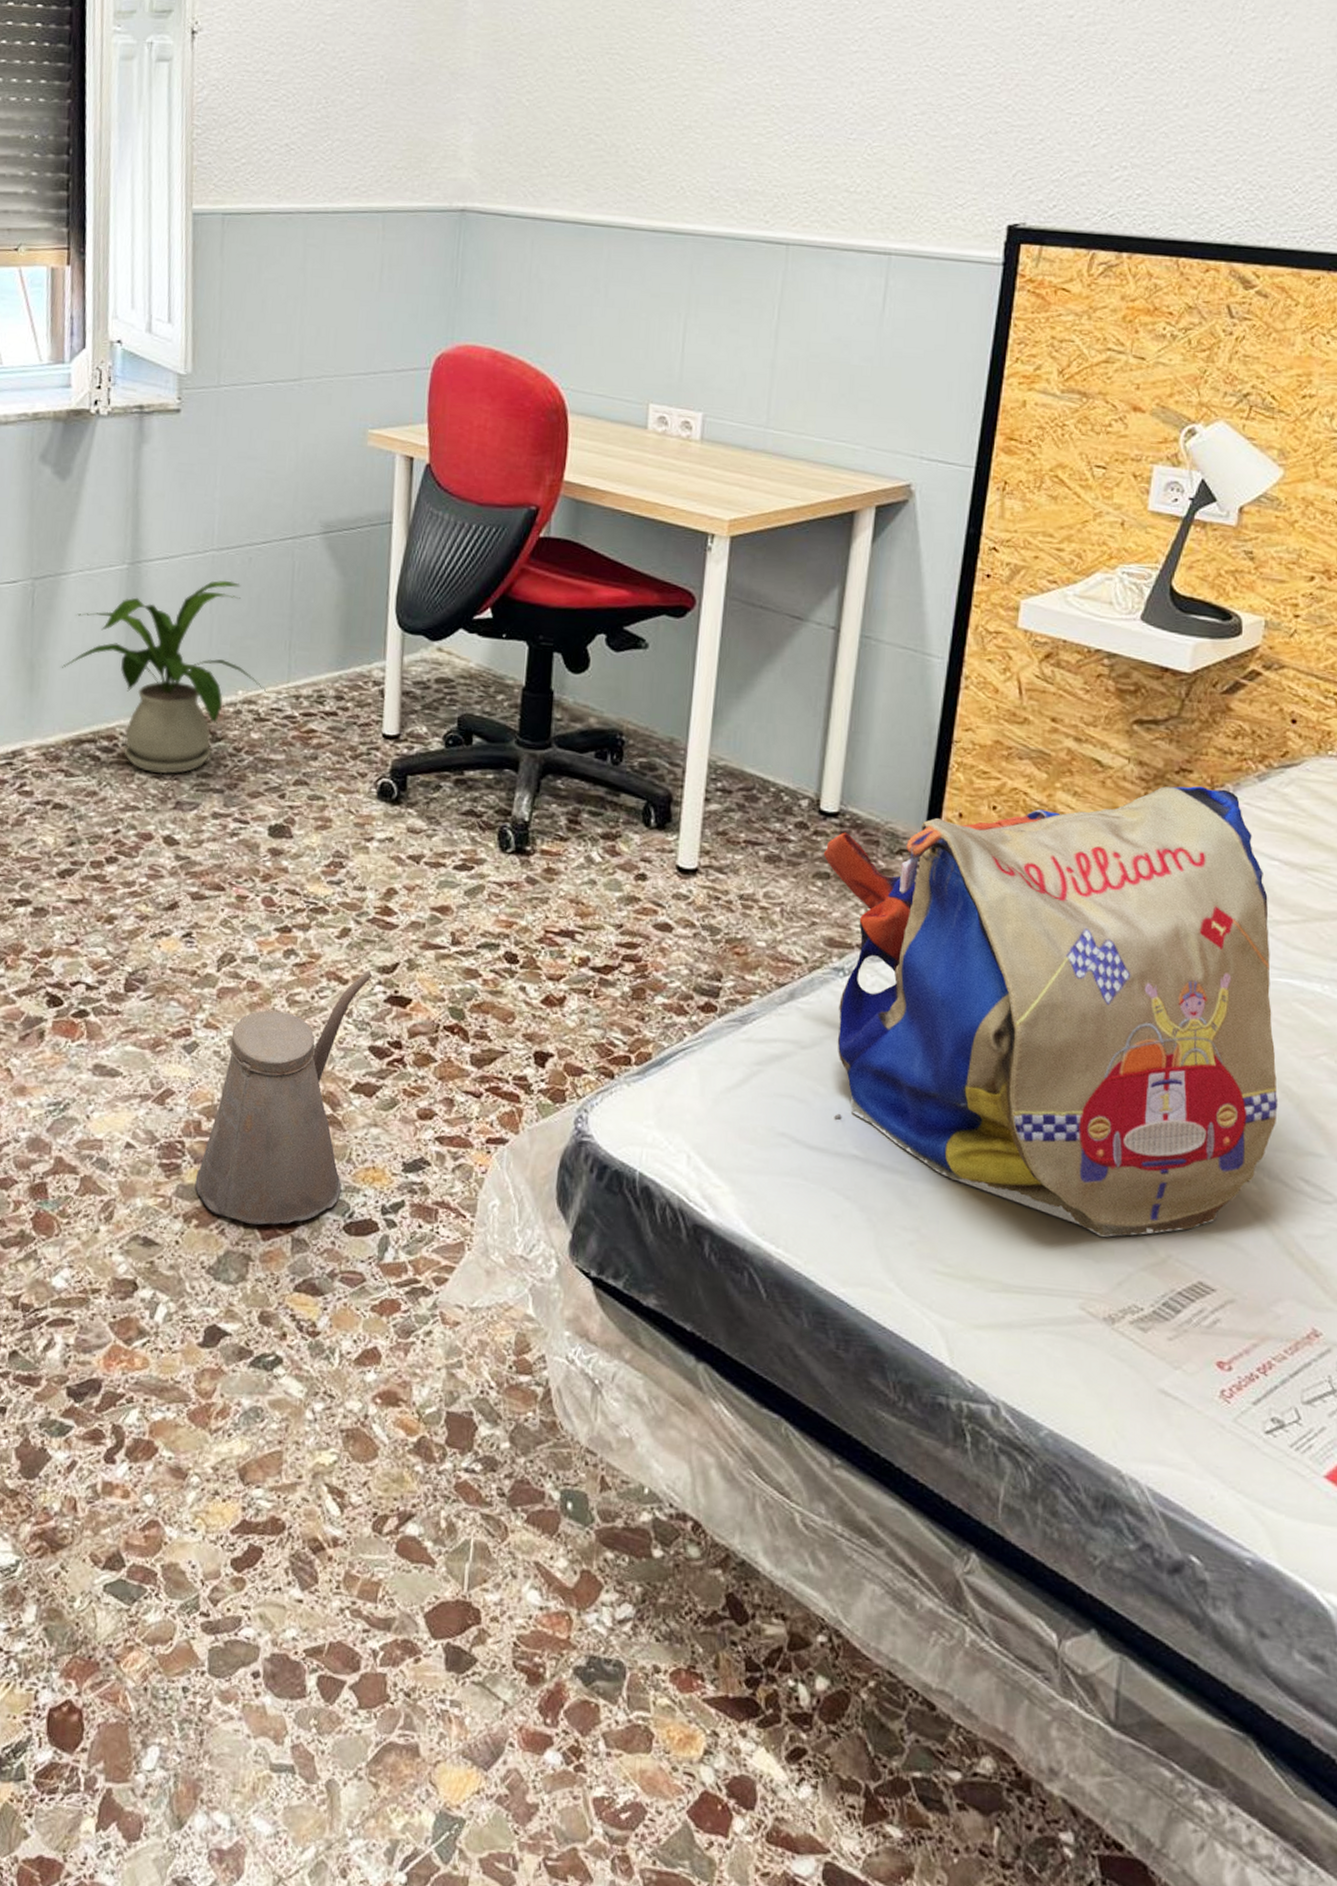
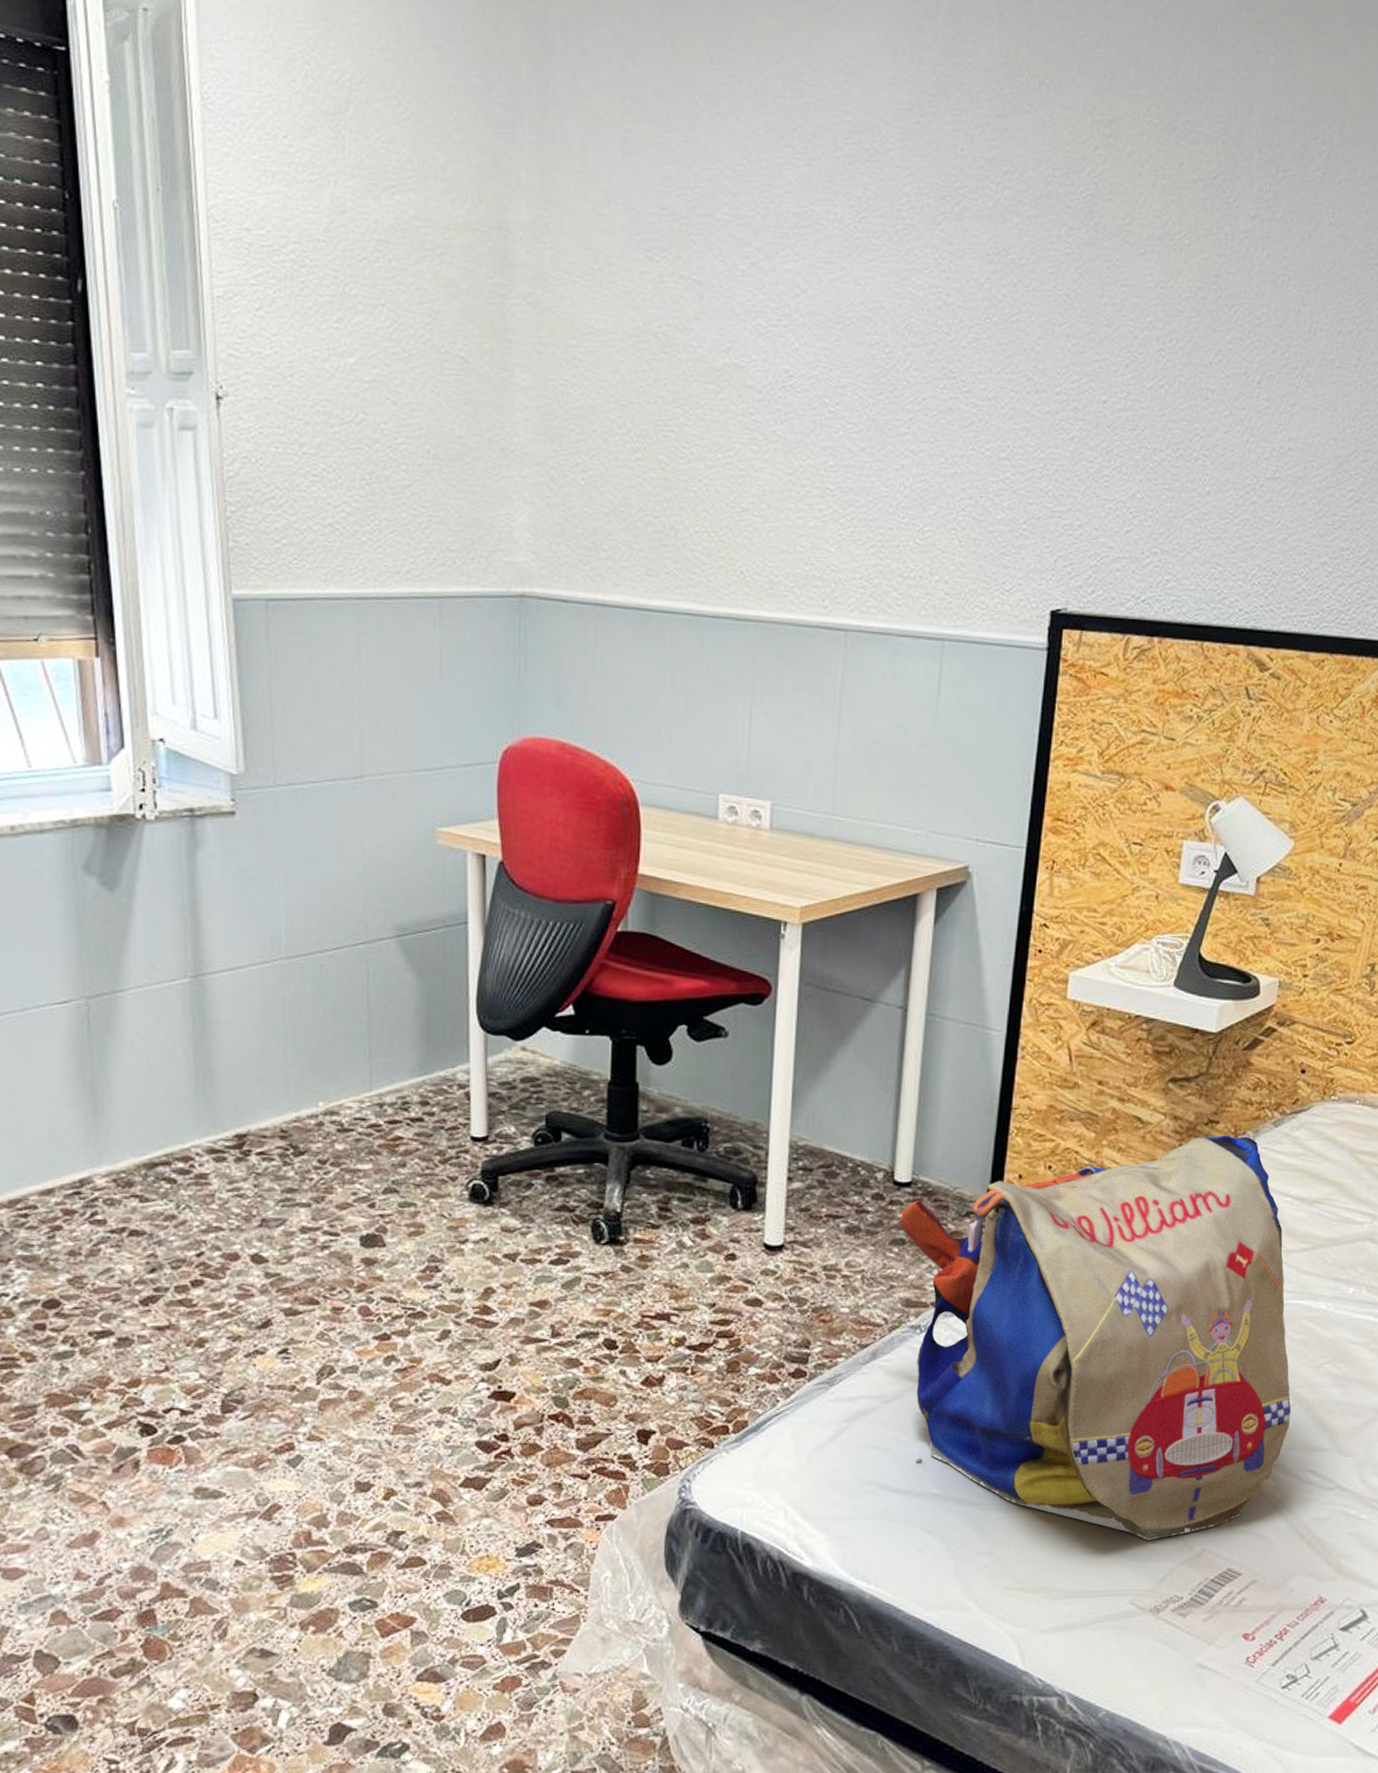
house plant: present [61,580,271,774] -> none [125,990,354,1192]
watering can: present [195,970,373,1225] -> none [309,1369,475,1624]

